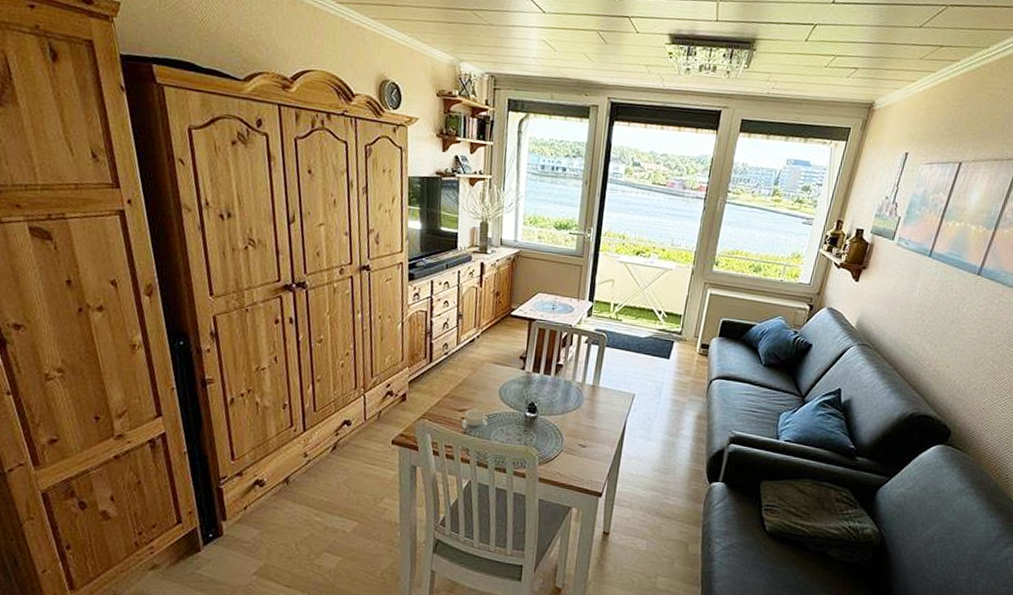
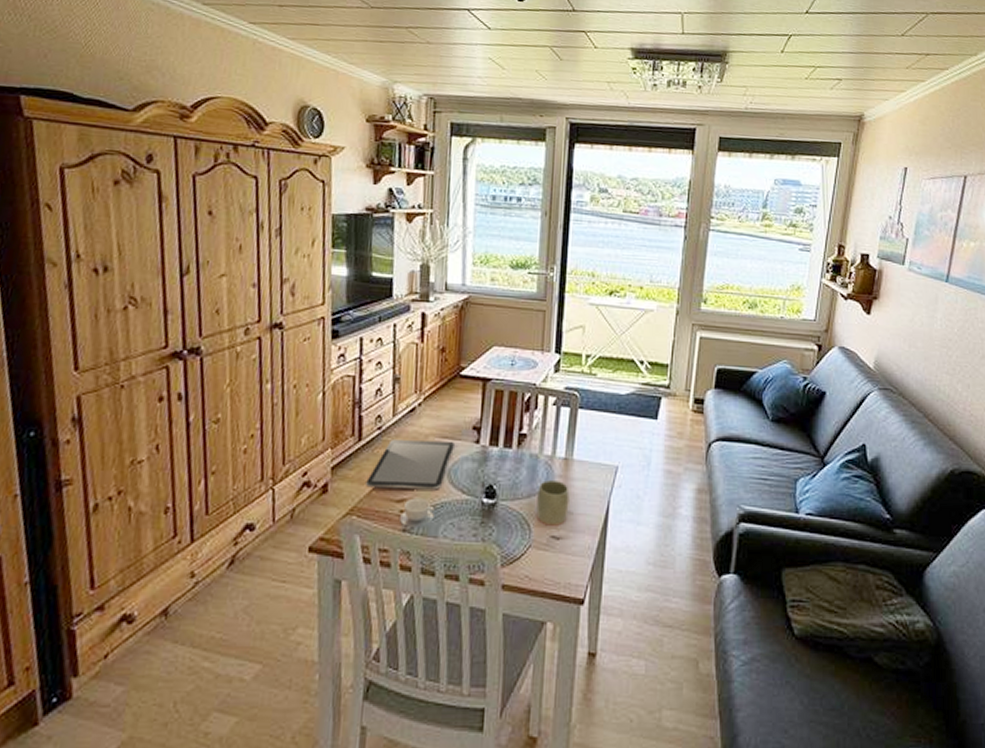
tablet: none [434,363,505,404] -> present [364,440,454,490]
mug: none [568,402,595,437] -> present [536,480,570,526]

